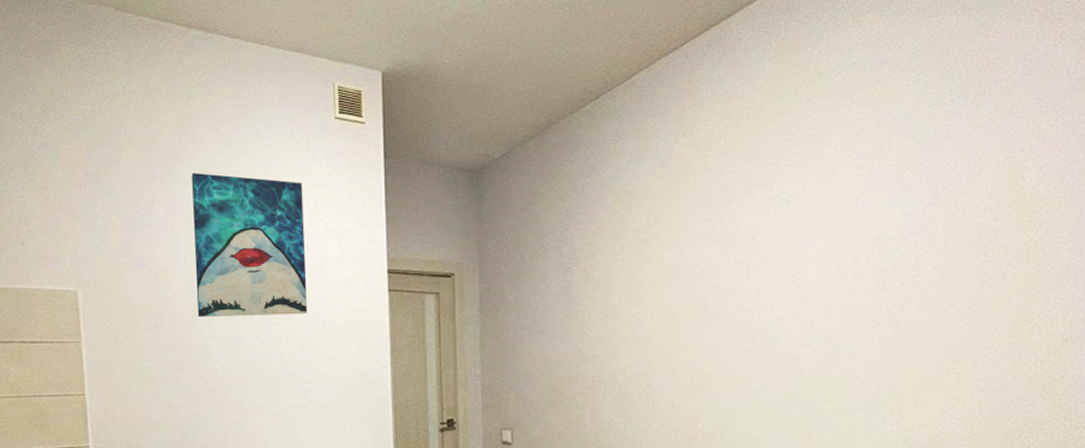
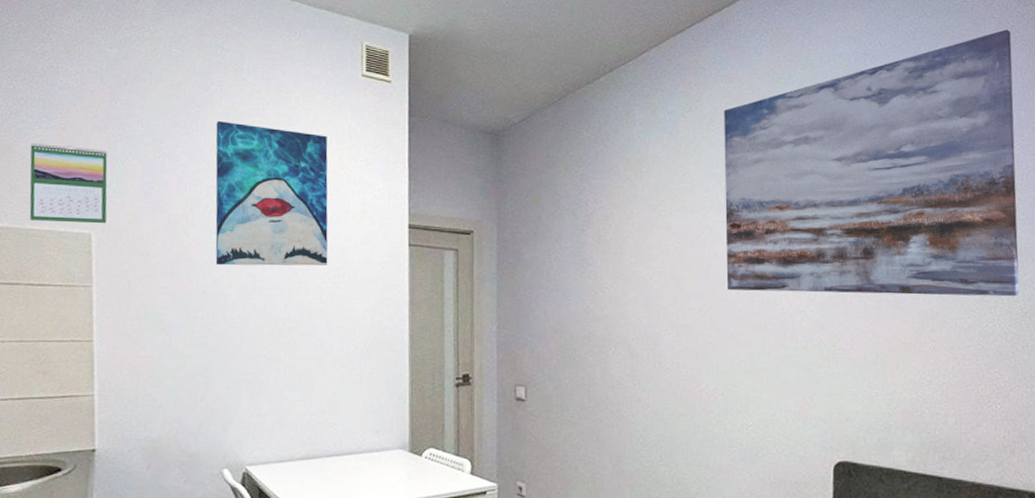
calendar: none [15,204,92,281] -> present [29,143,108,224]
wall art: none [722,23,1060,325] -> present [724,29,1020,297]

